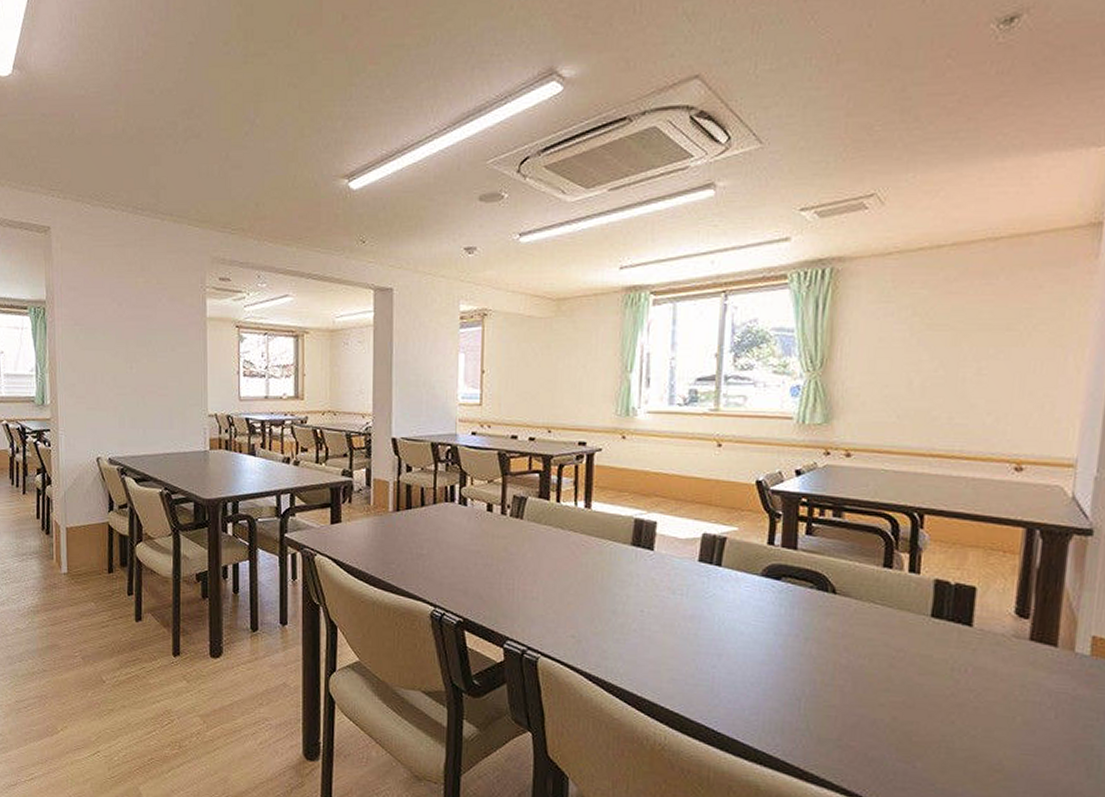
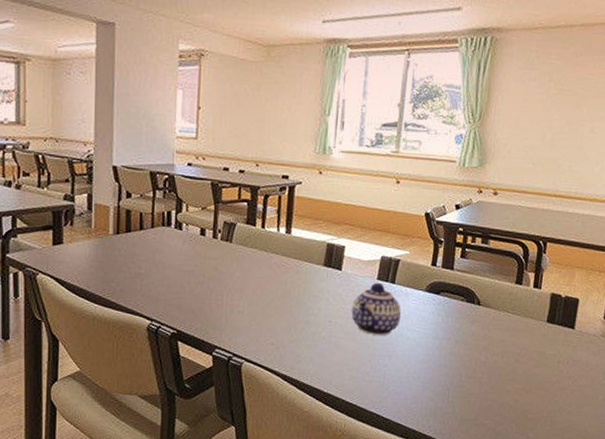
teapot: none [668,565,731,630] -> present [351,282,401,336]

